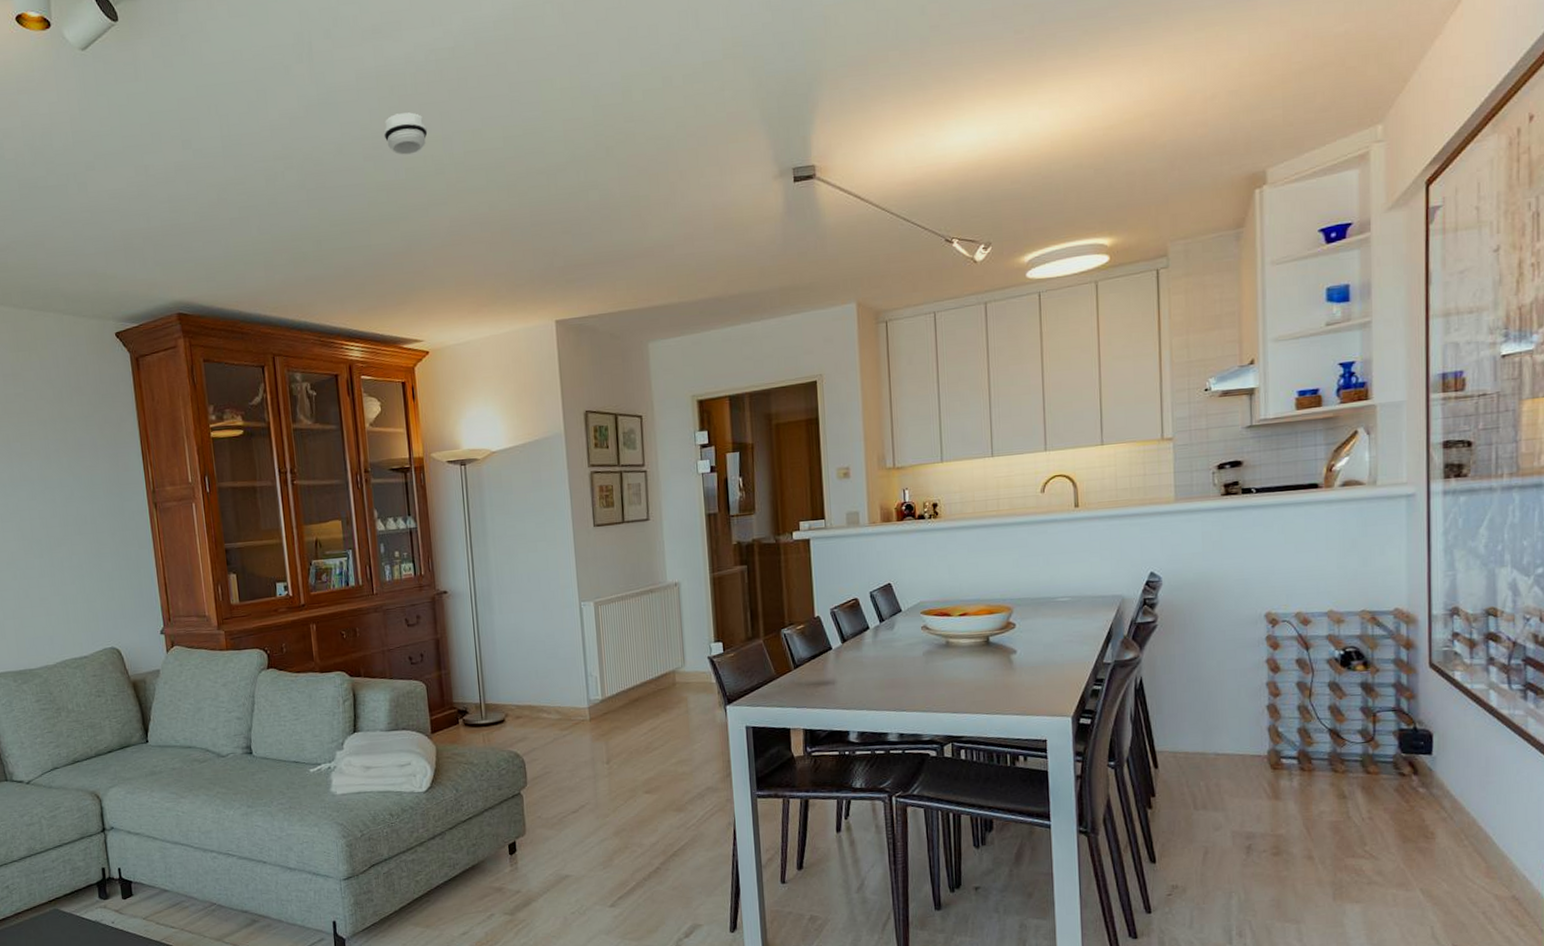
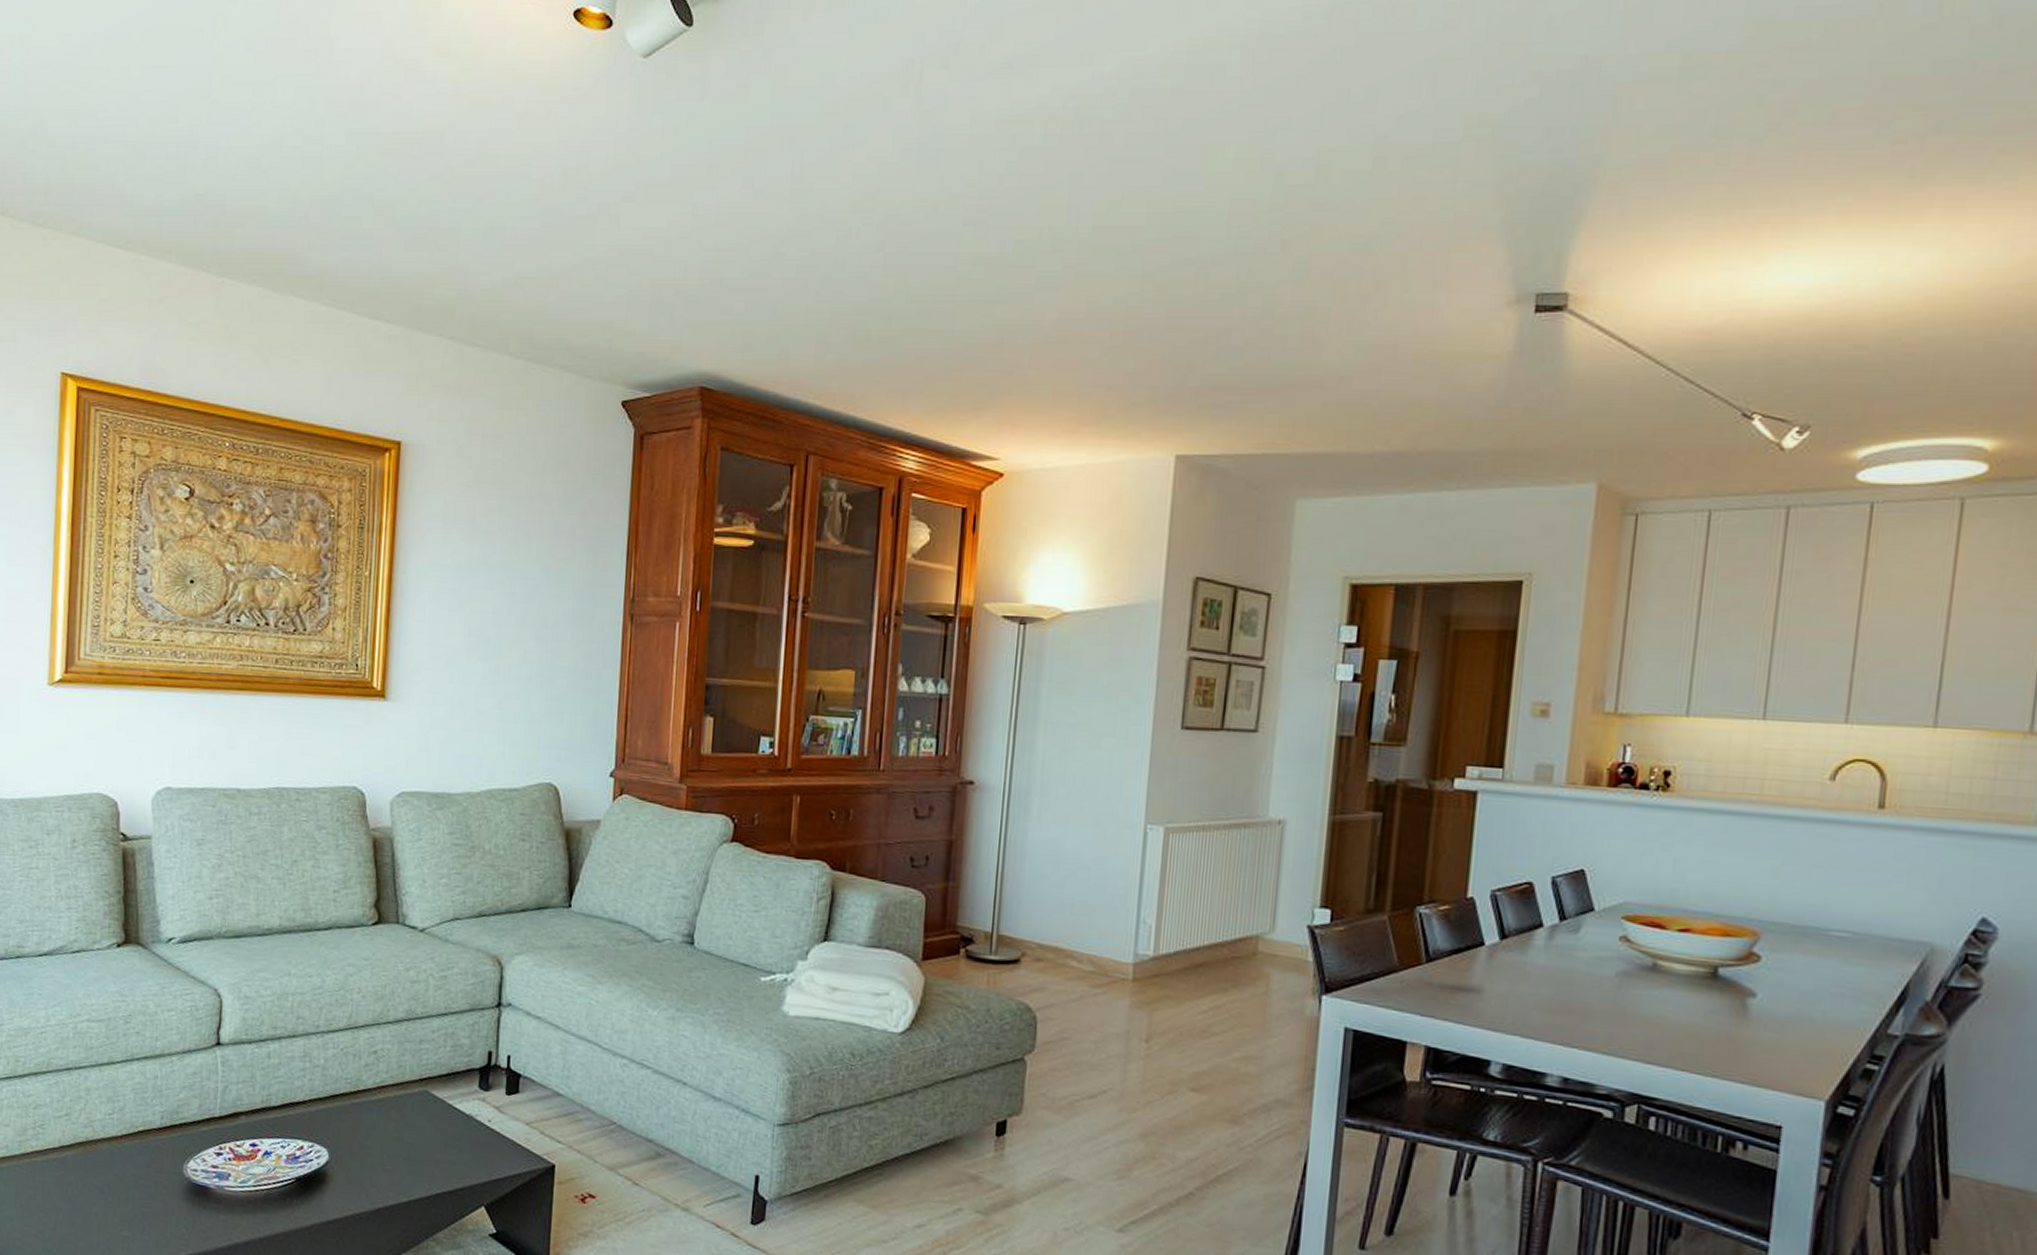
smoke detector: present [383,112,428,155] -> none [993,170,1051,223]

